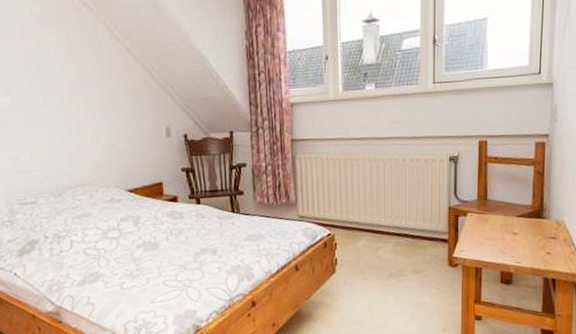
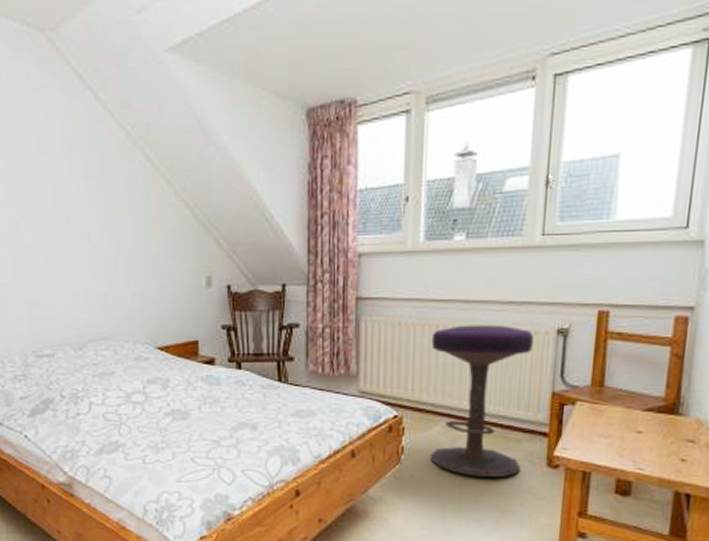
stool: none [353,156,432,279] -> present [430,324,533,477]

